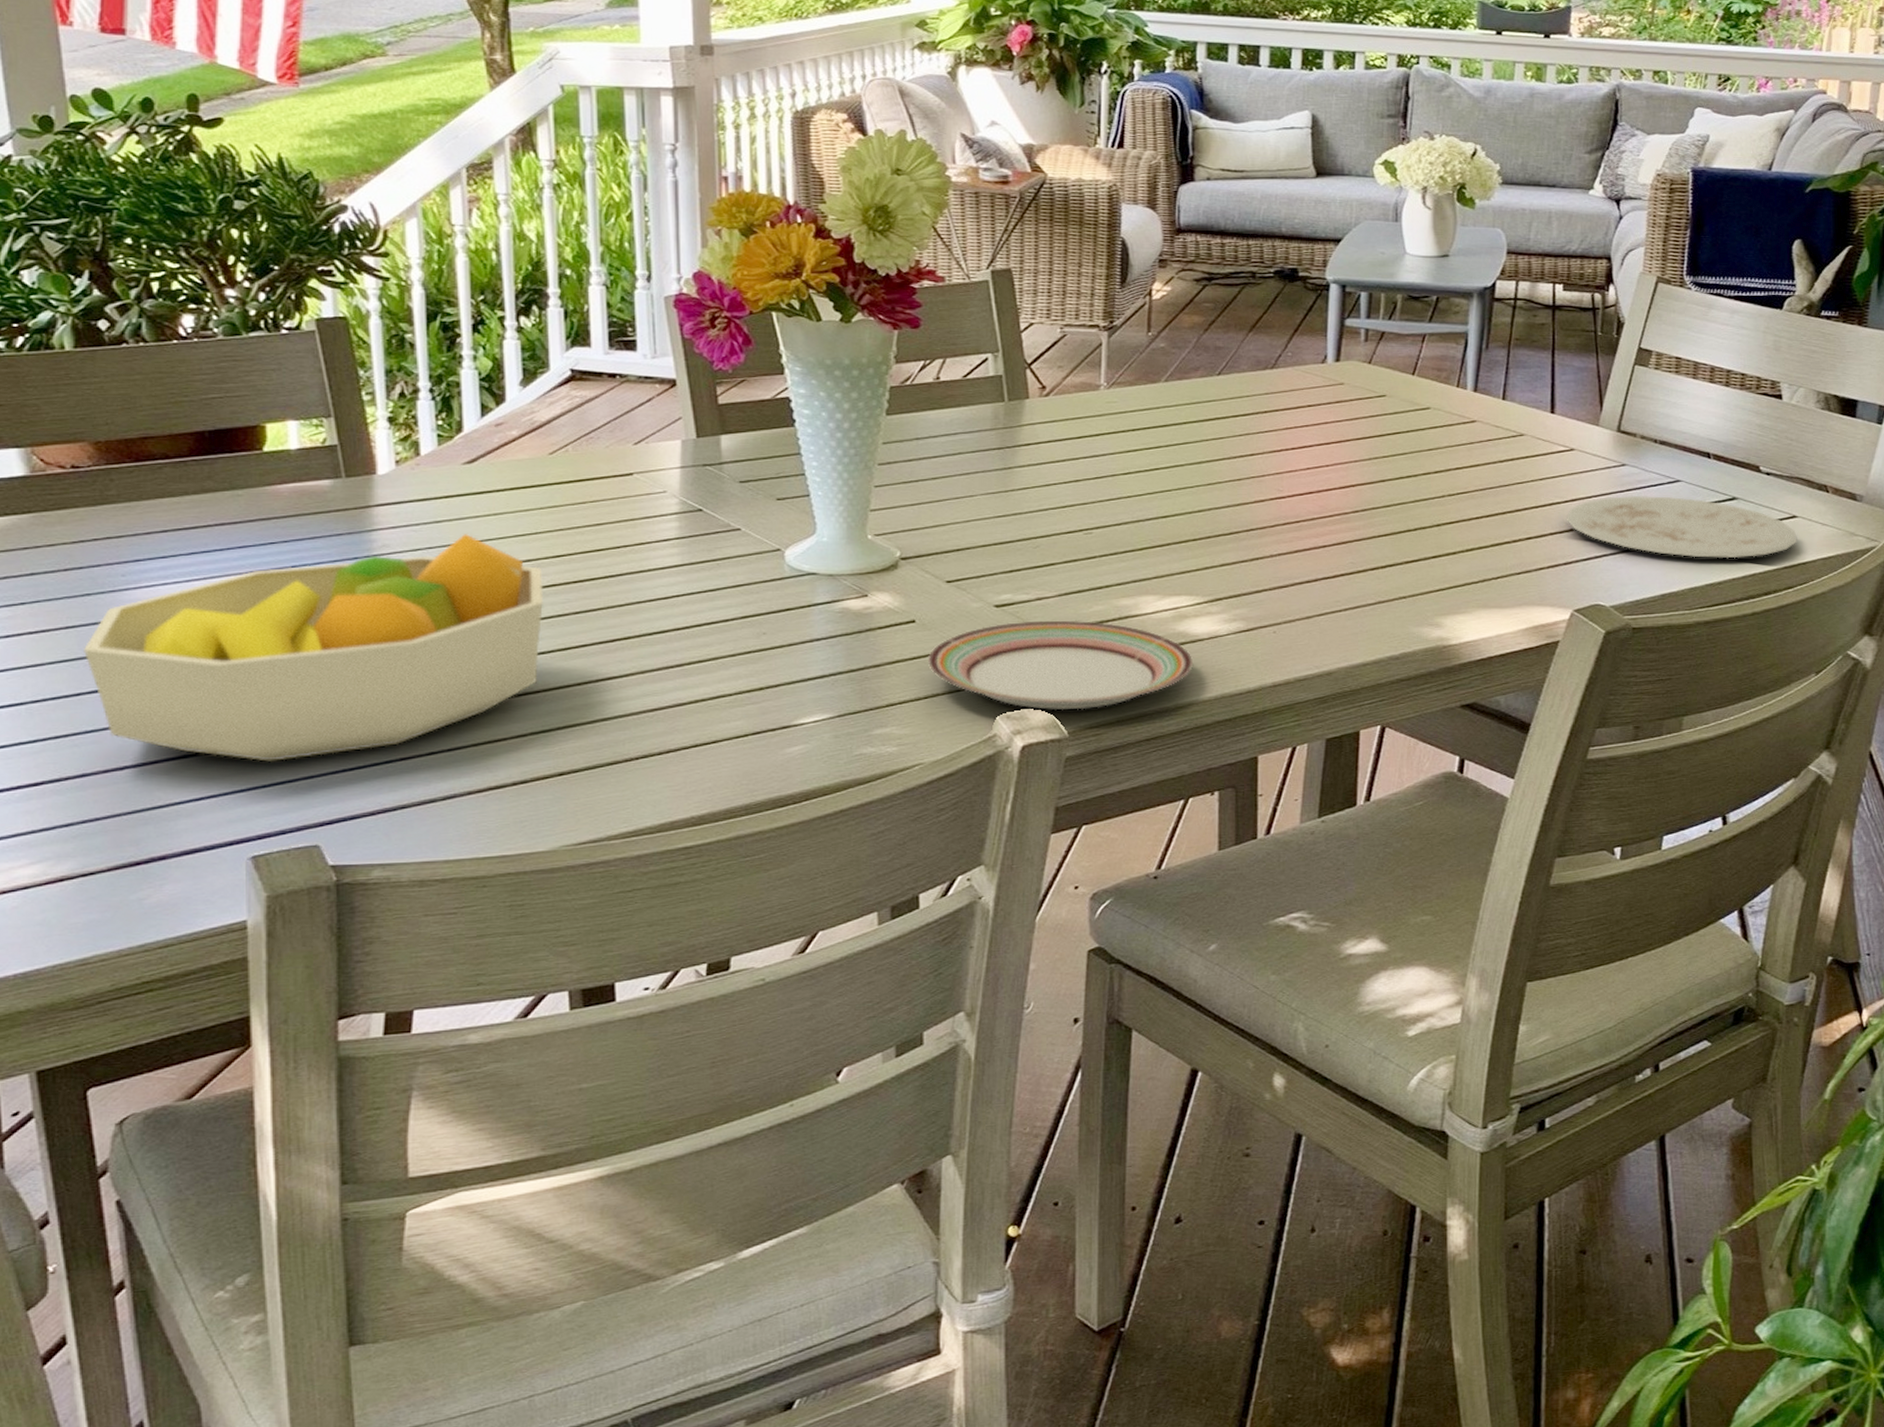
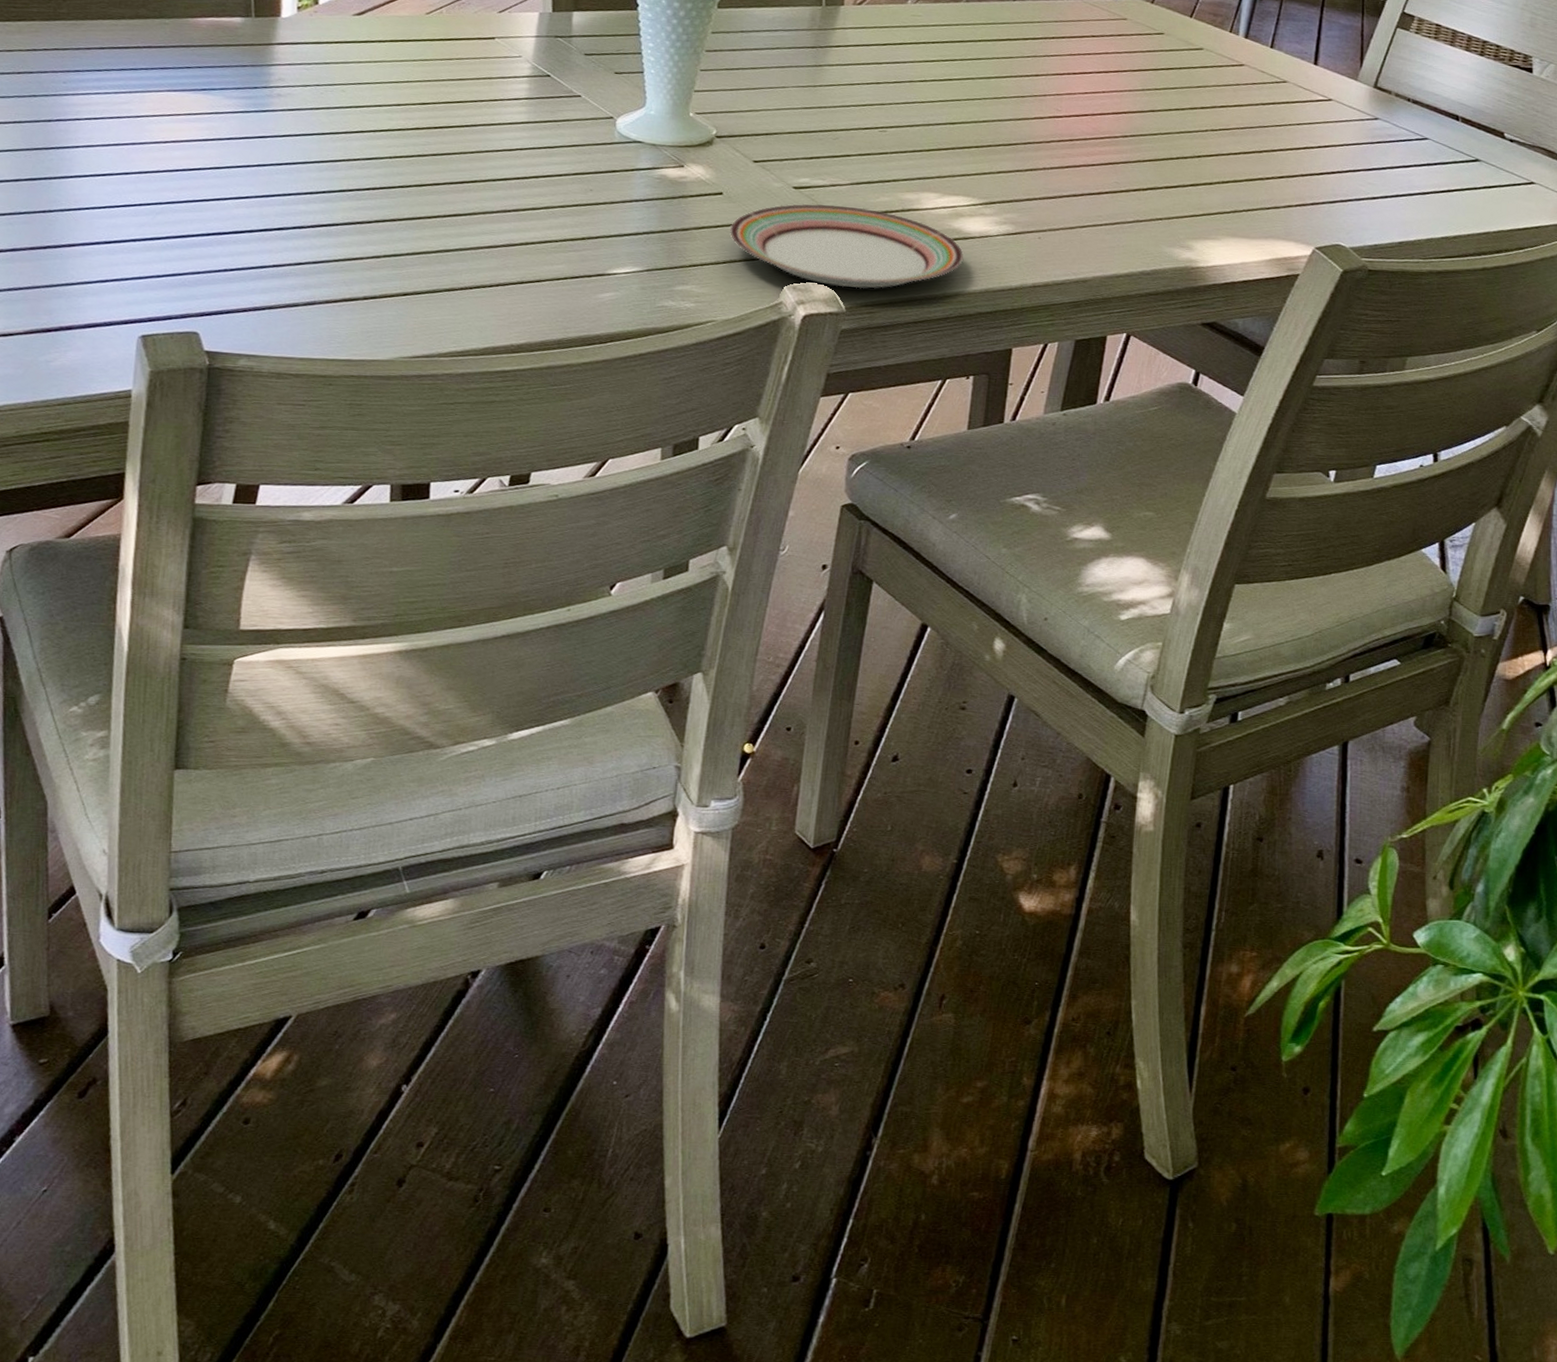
fruit bowl: present [84,534,544,762] -> none [25,76,409,256]
plate: present [1566,495,1797,559] -> none [1317,146,1533,217]

